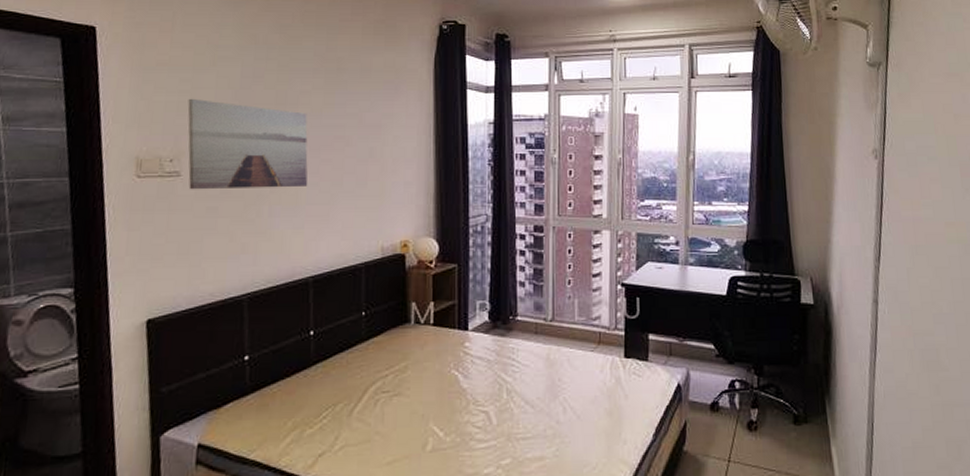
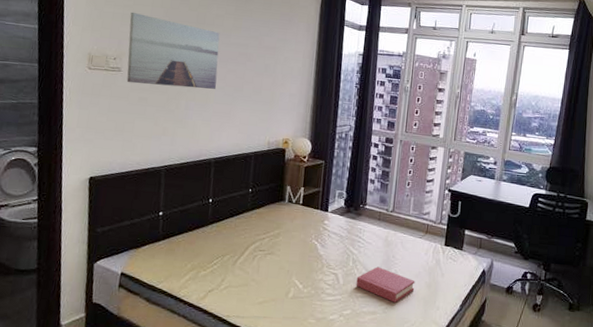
hardback book: none [514,395,592,441] -> present [356,266,415,303]

